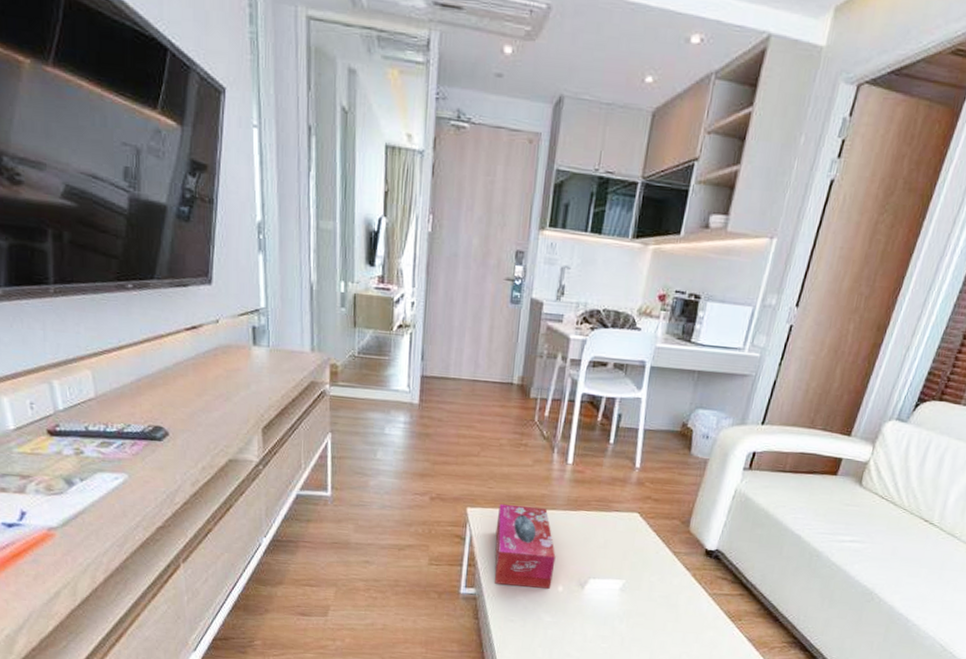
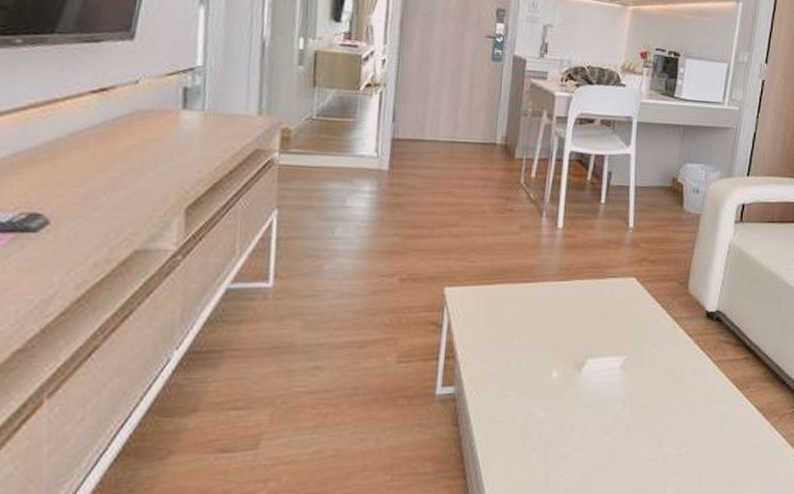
tissue box: present [494,503,556,589] -> none [477,279,549,378]

